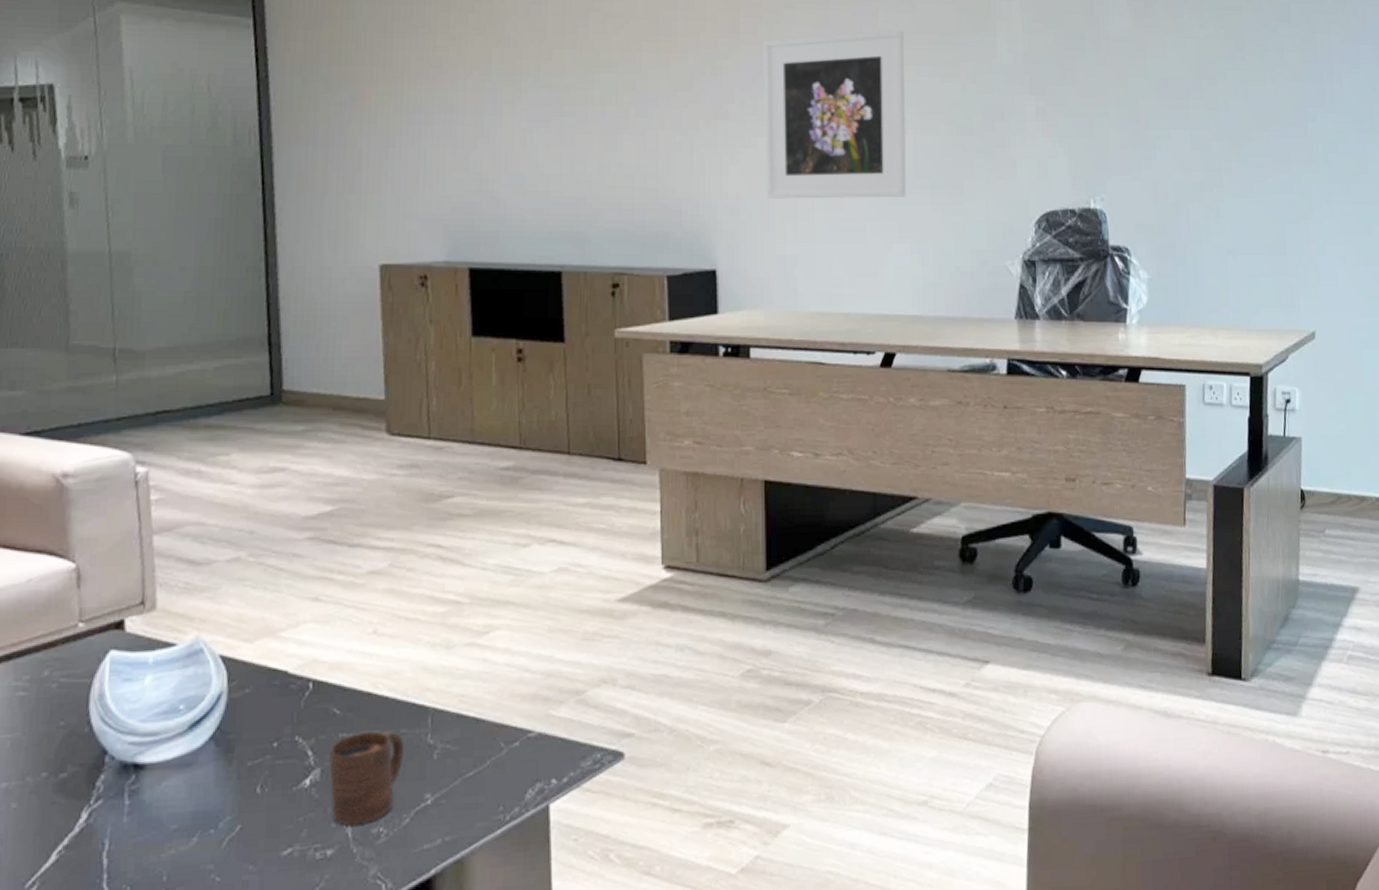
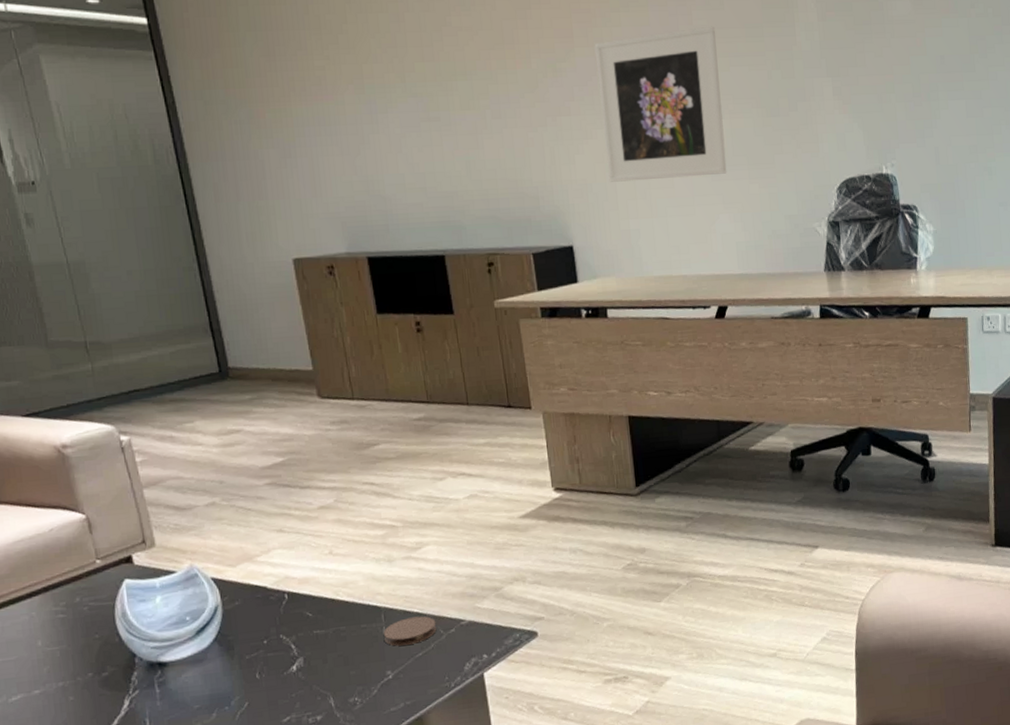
cup: present [329,730,405,826] -> none [308,626,366,698]
coaster: none [427,722,497,761] -> present [383,616,437,646]

